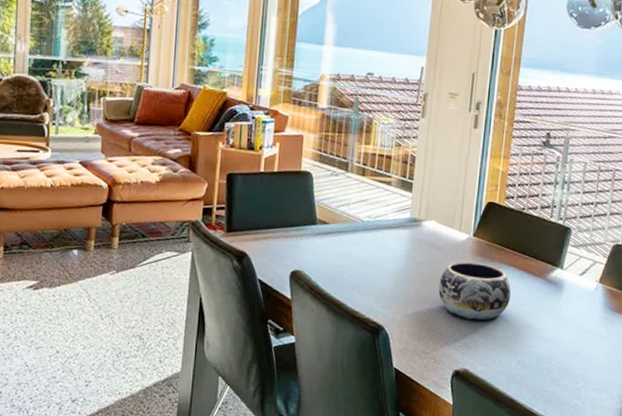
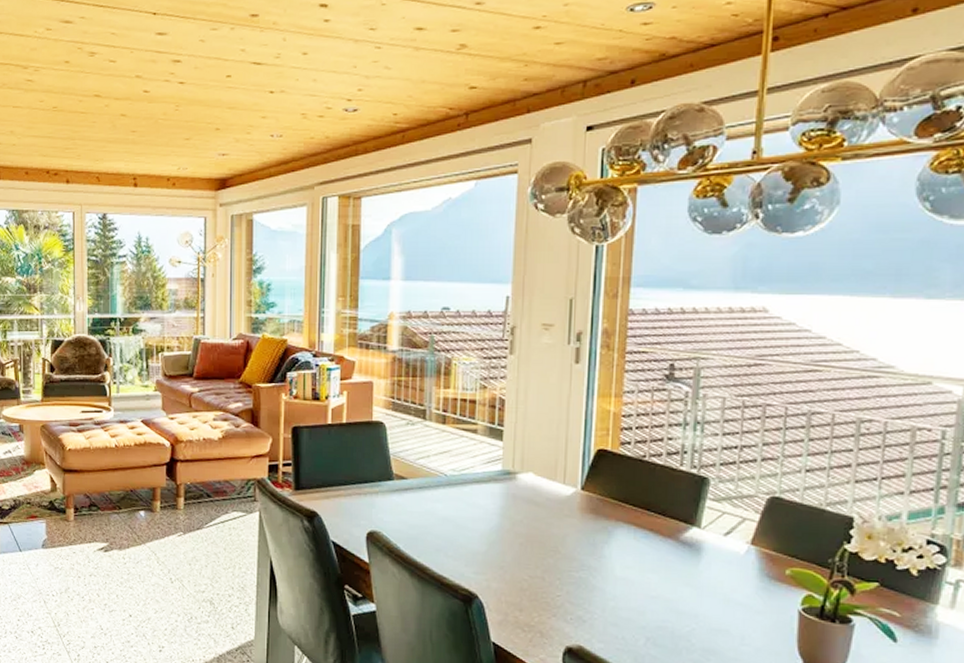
decorative bowl: present [438,261,511,322] -> none [541,519,633,590]

